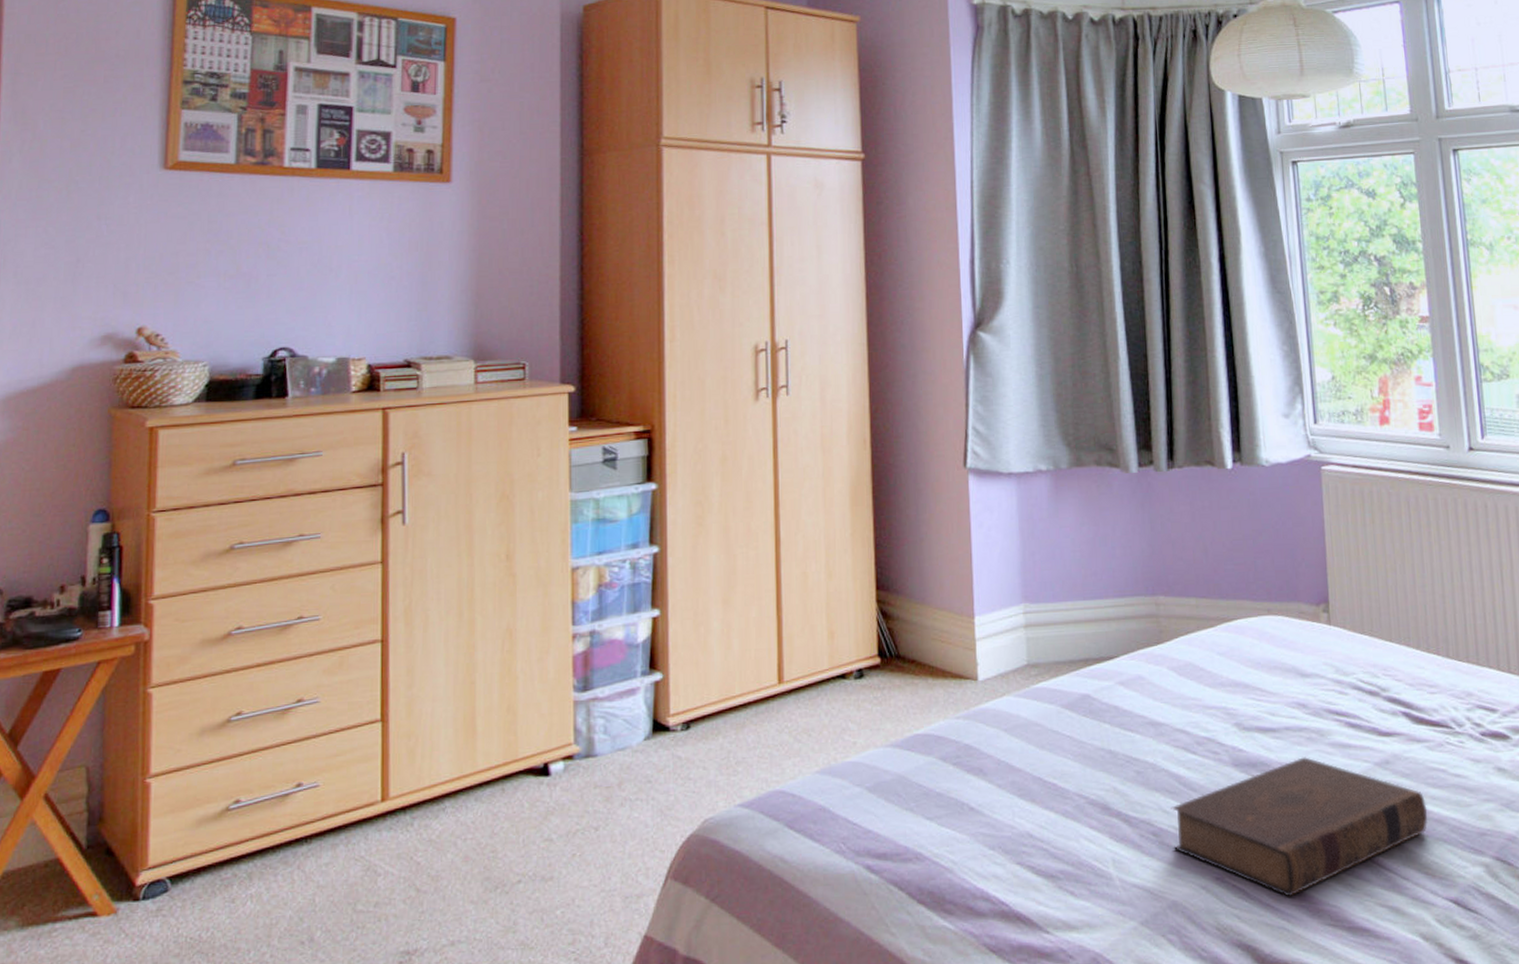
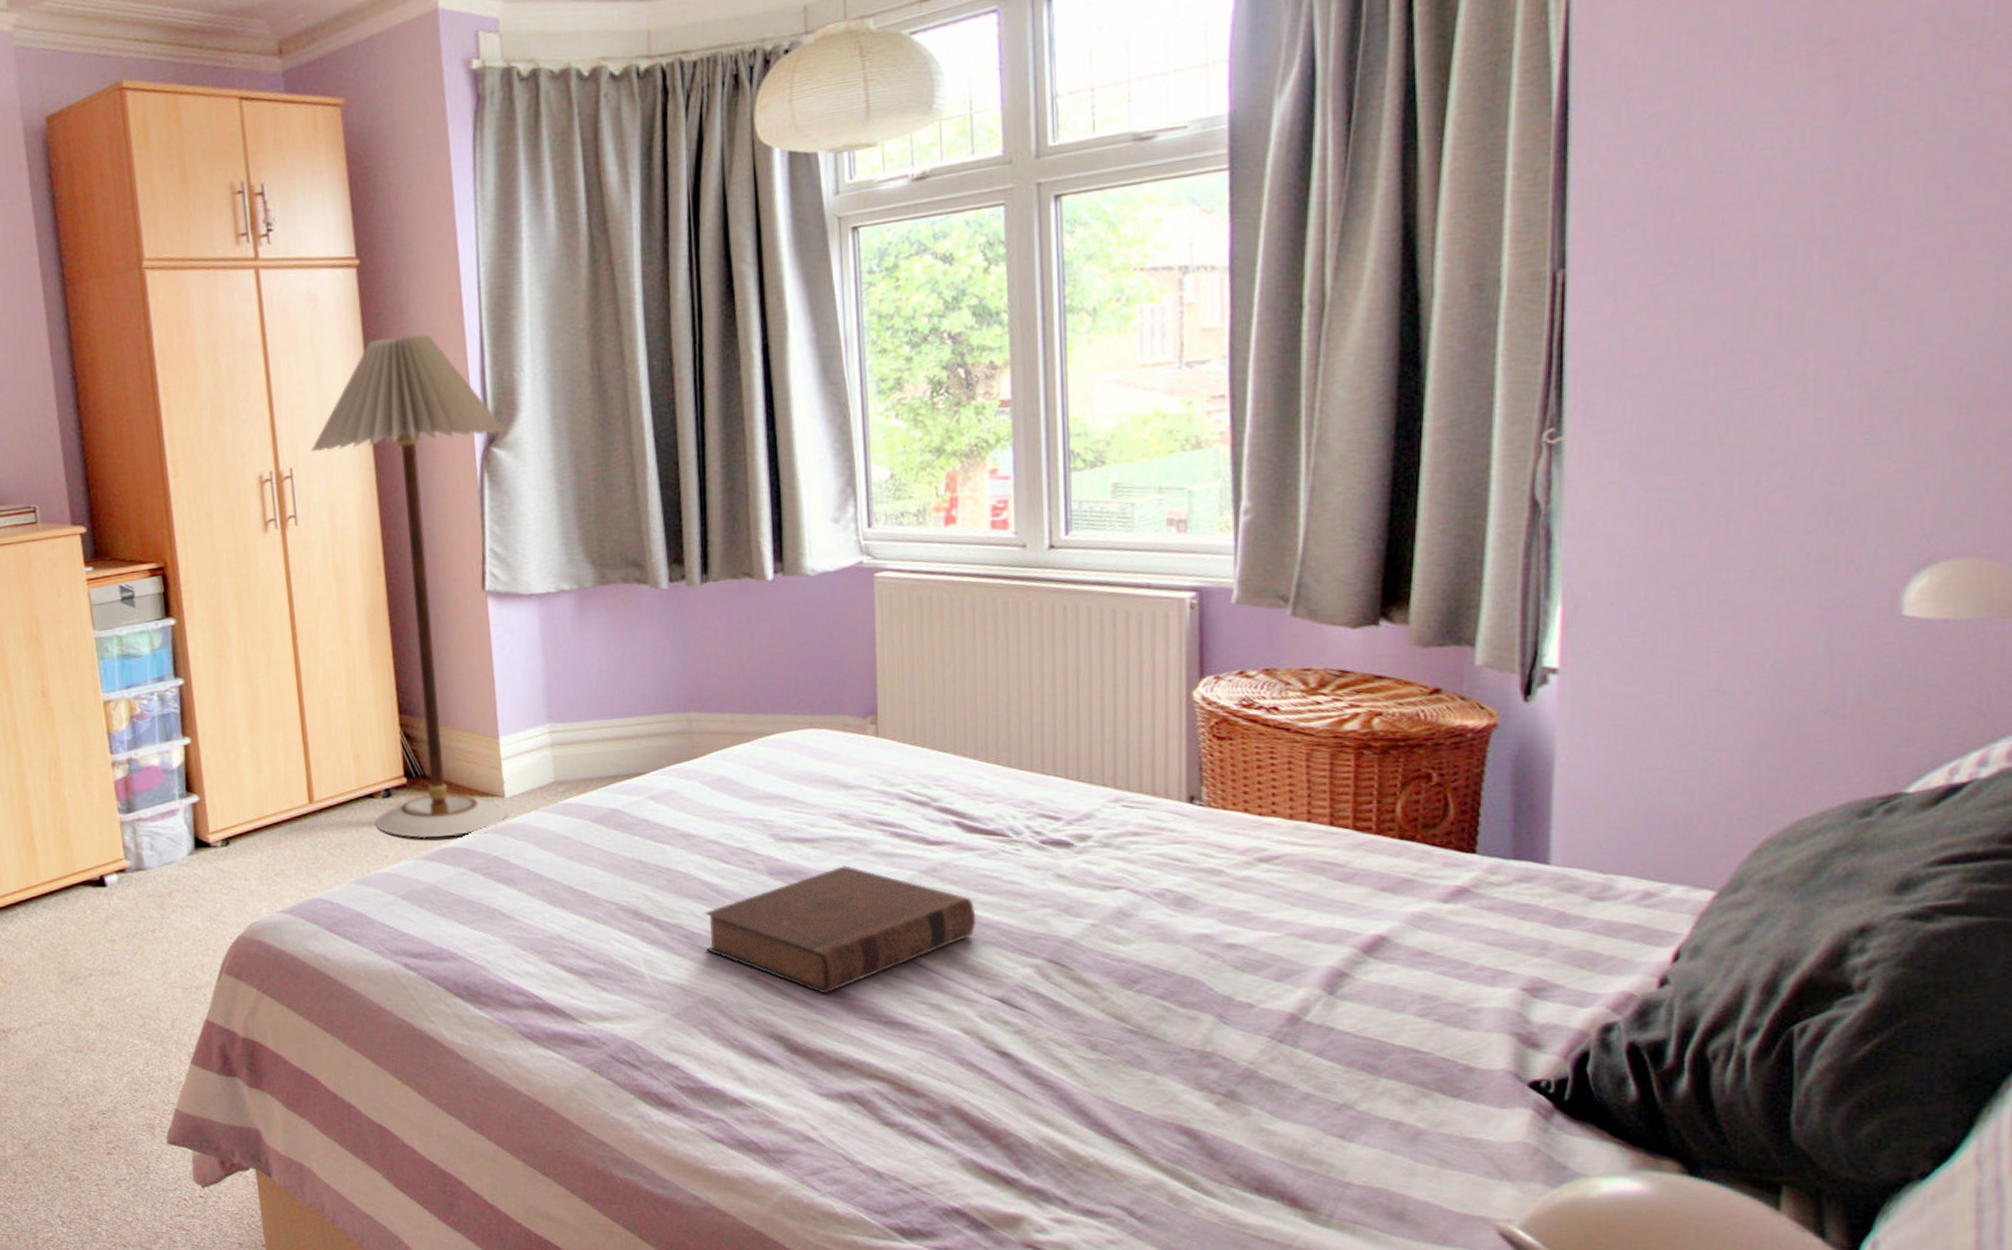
floor lamp: none [806,224,992,724] -> present [310,334,507,839]

